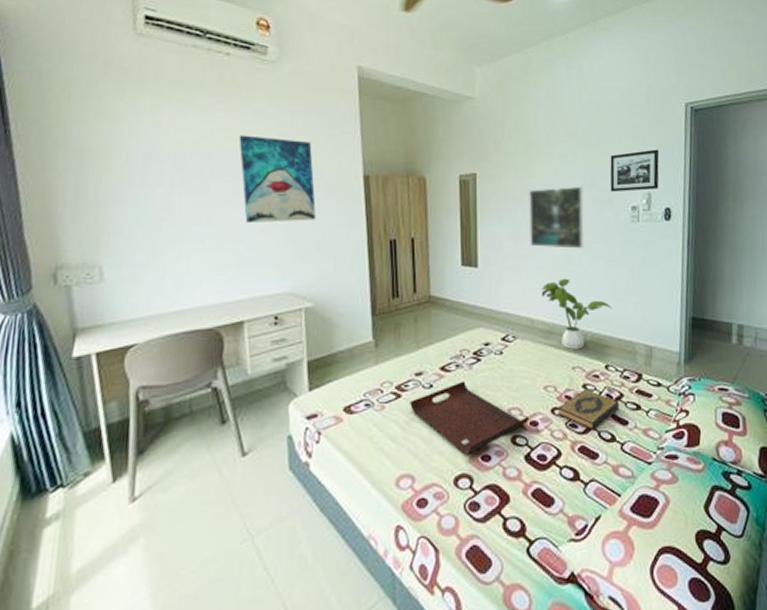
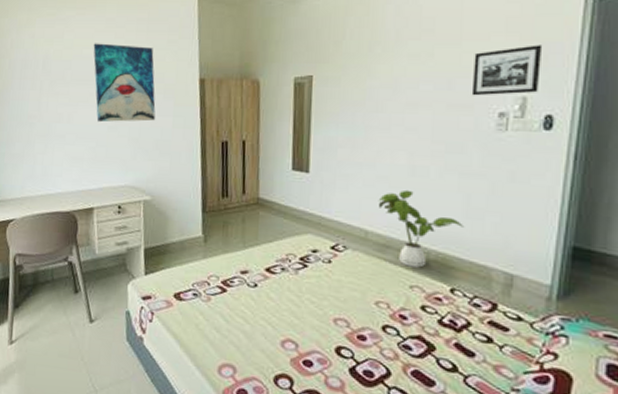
serving tray: present [410,381,530,455] -> none [234,284,357,357]
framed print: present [529,186,585,249] -> none [368,89,436,159]
hardback book: present [557,389,620,429] -> none [389,310,465,355]

